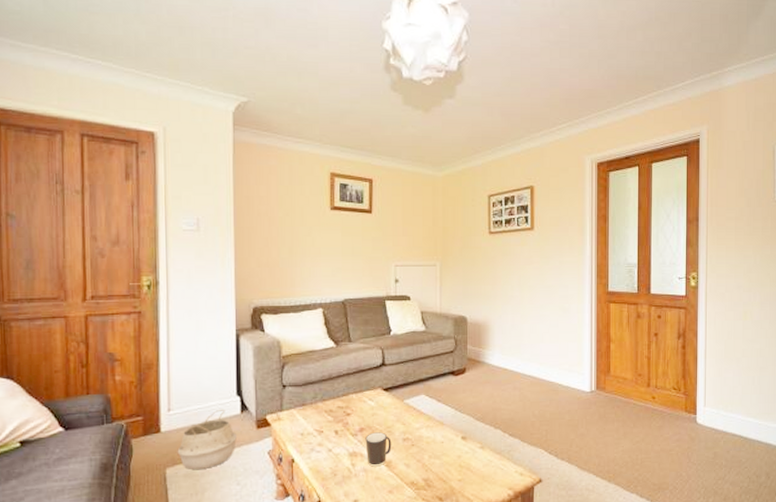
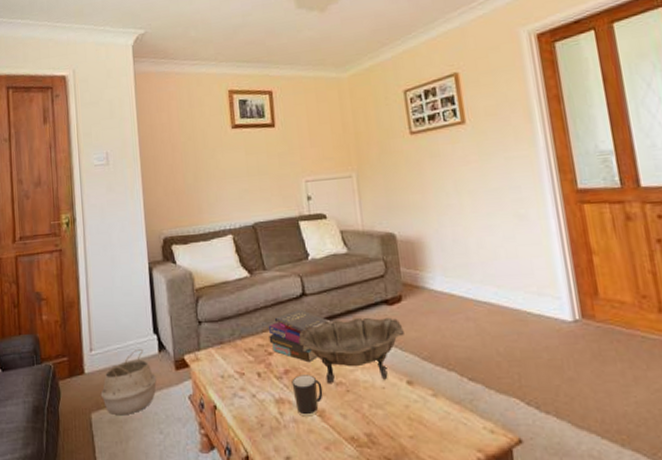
books: none [348,378,405,422] -> present [268,310,331,363]
decorative bowl: none [375,385,464,439] -> present [298,317,404,383]

